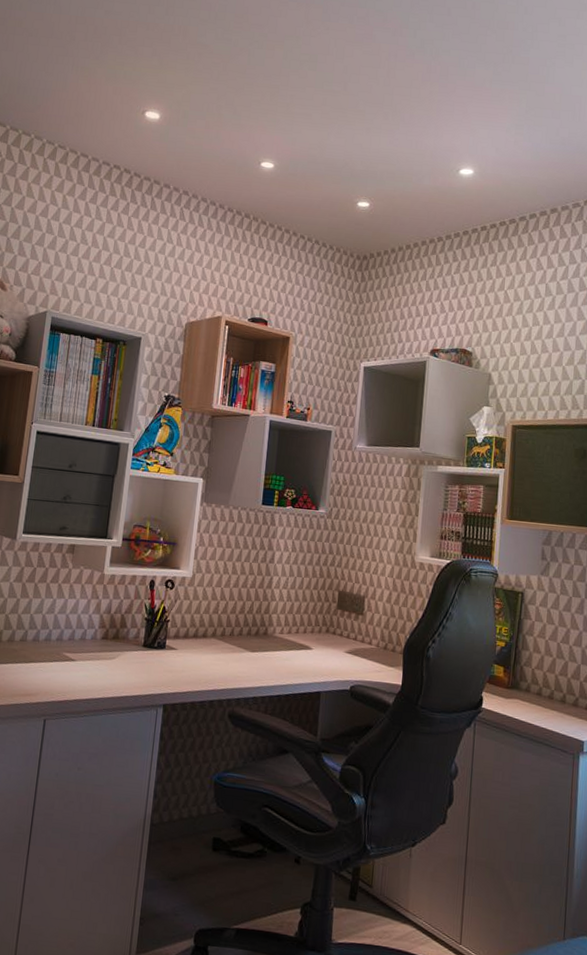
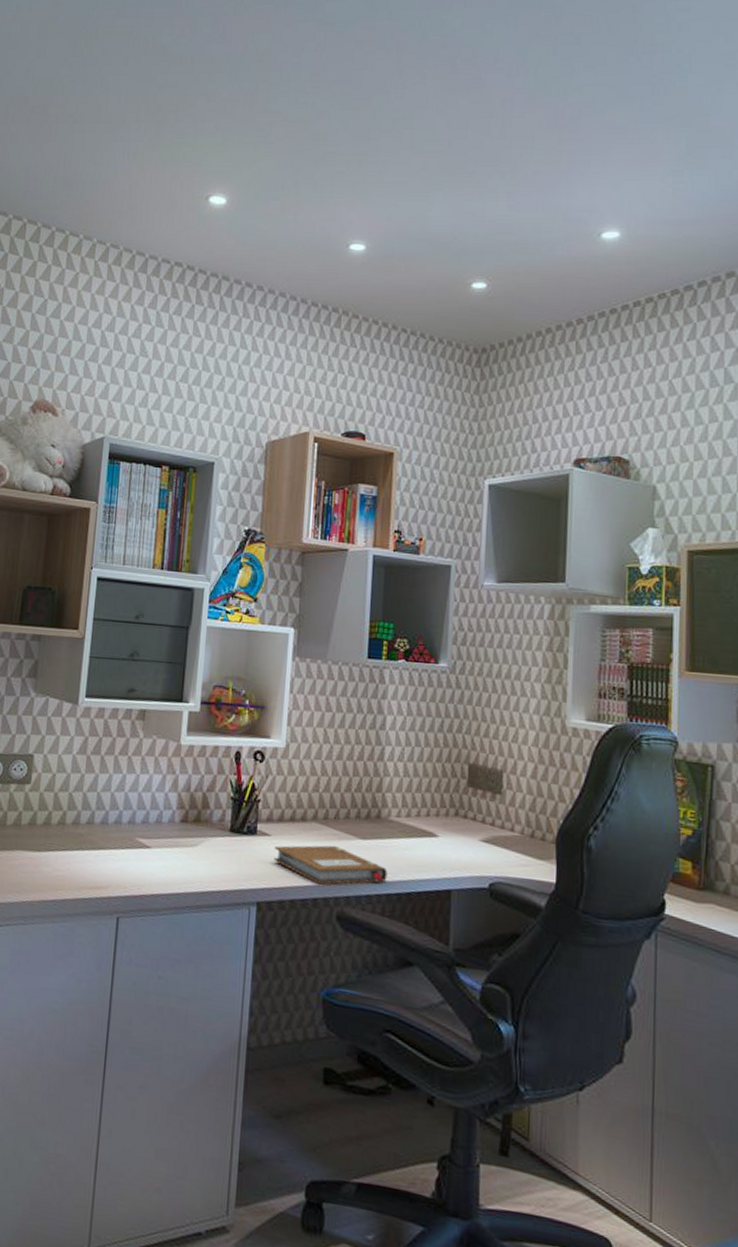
notebook: none [178,657,271,689] -> present [273,845,388,885]

